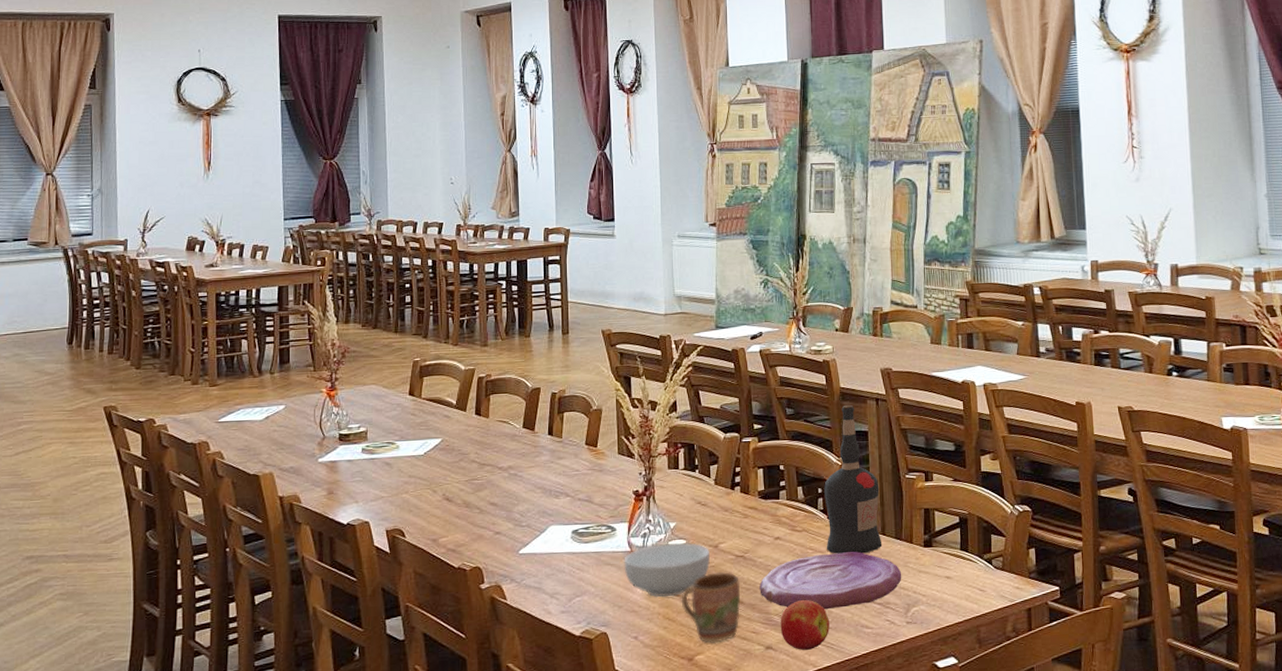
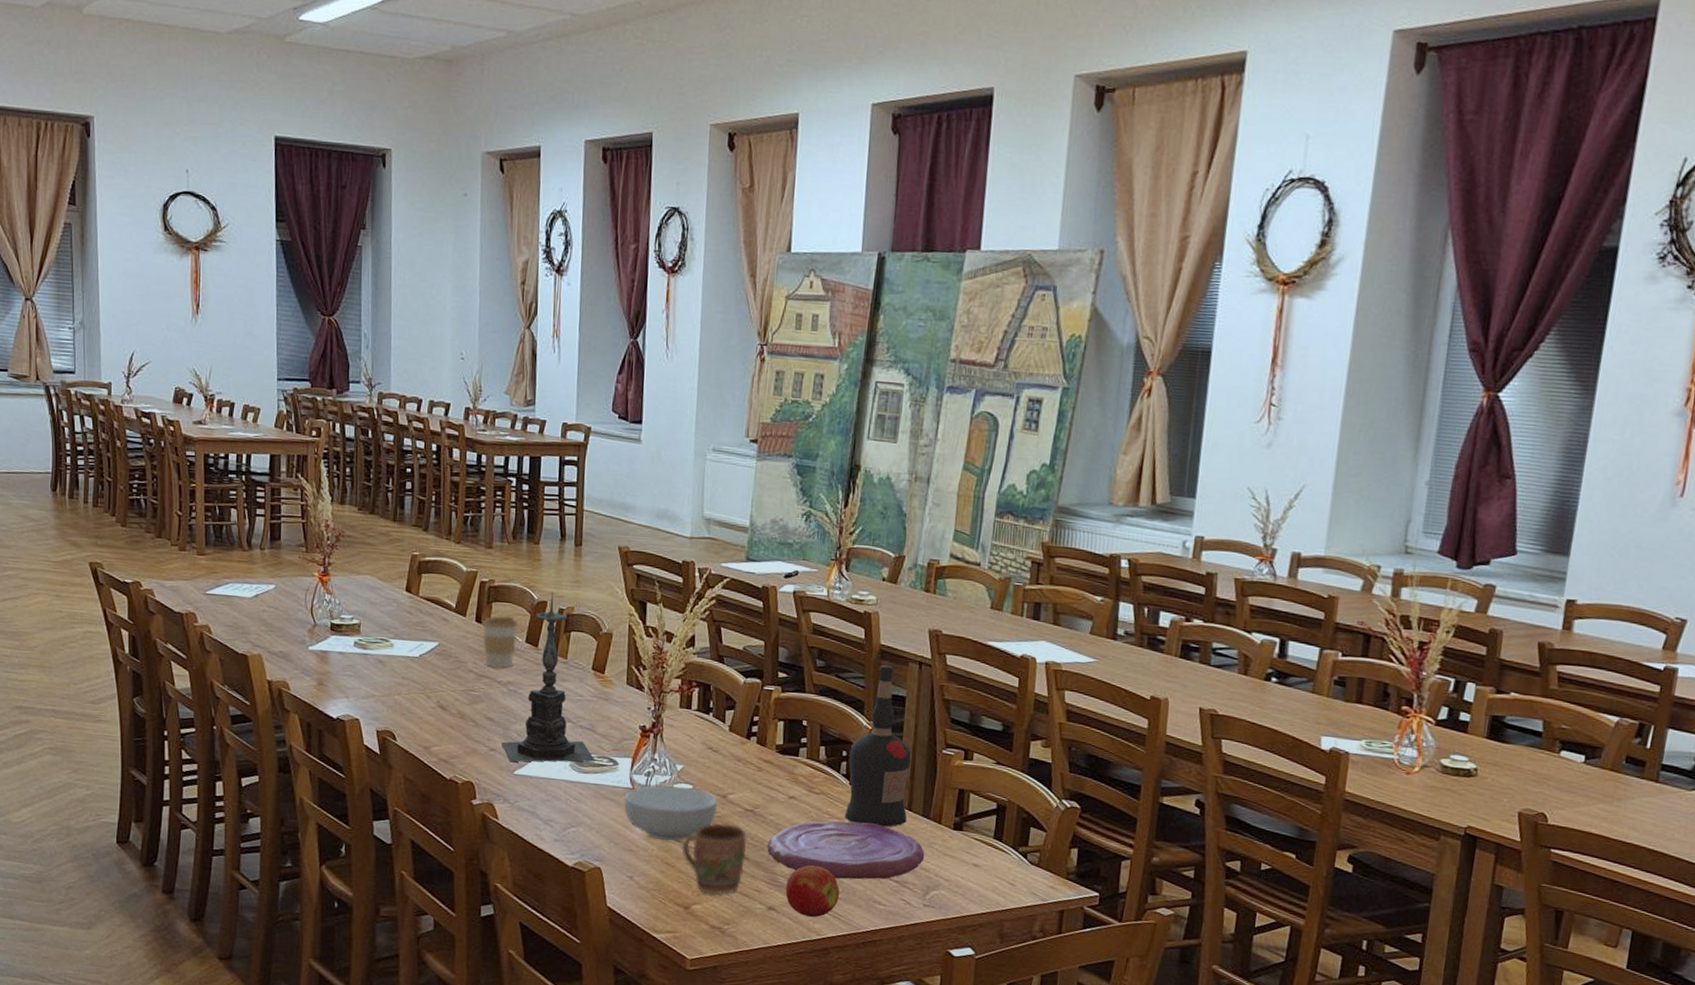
coffee cup: none [481,405,515,455] -> present [481,615,518,668]
candle holder: none [506,378,594,543] -> present [502,591,595,762]

